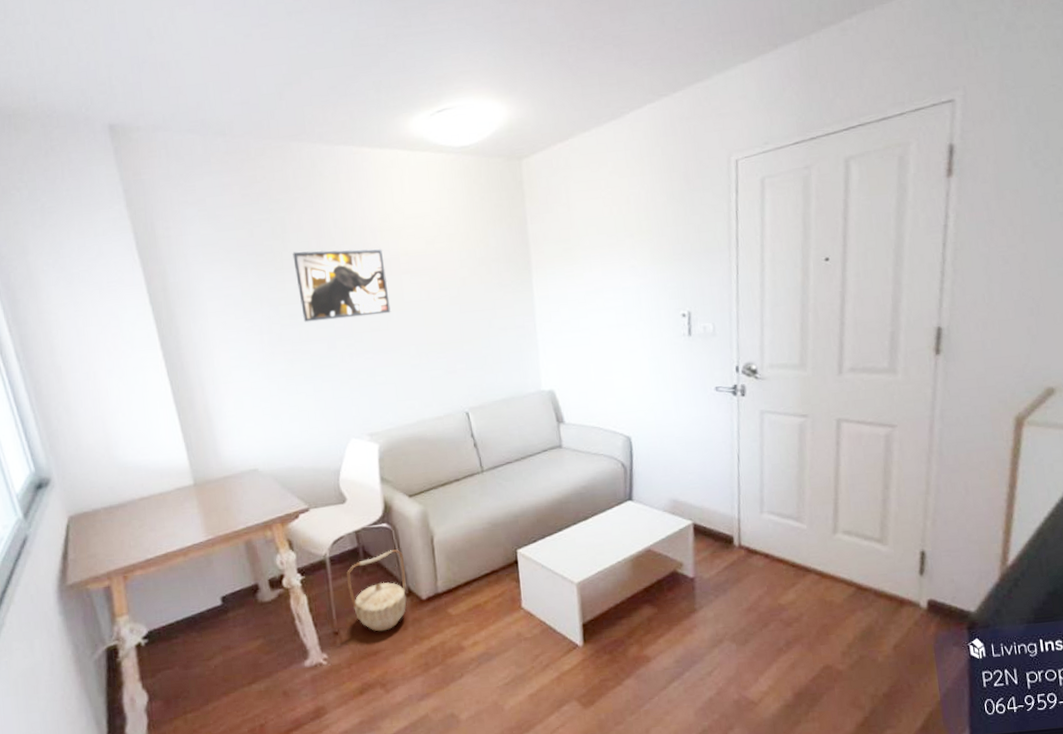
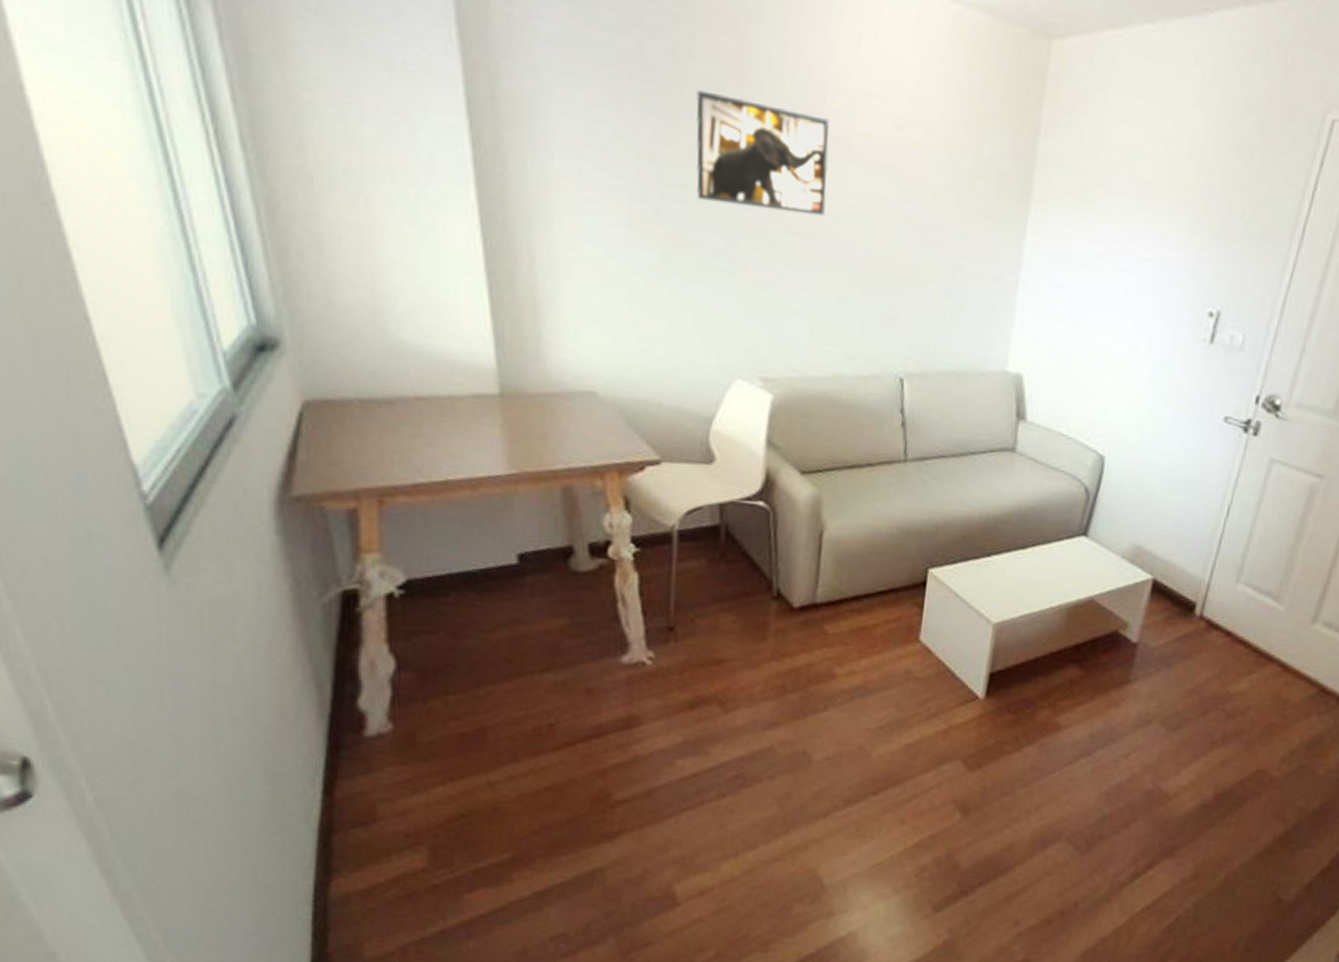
basket: present [346,549,407,632] -> none [696,537,779,638]

